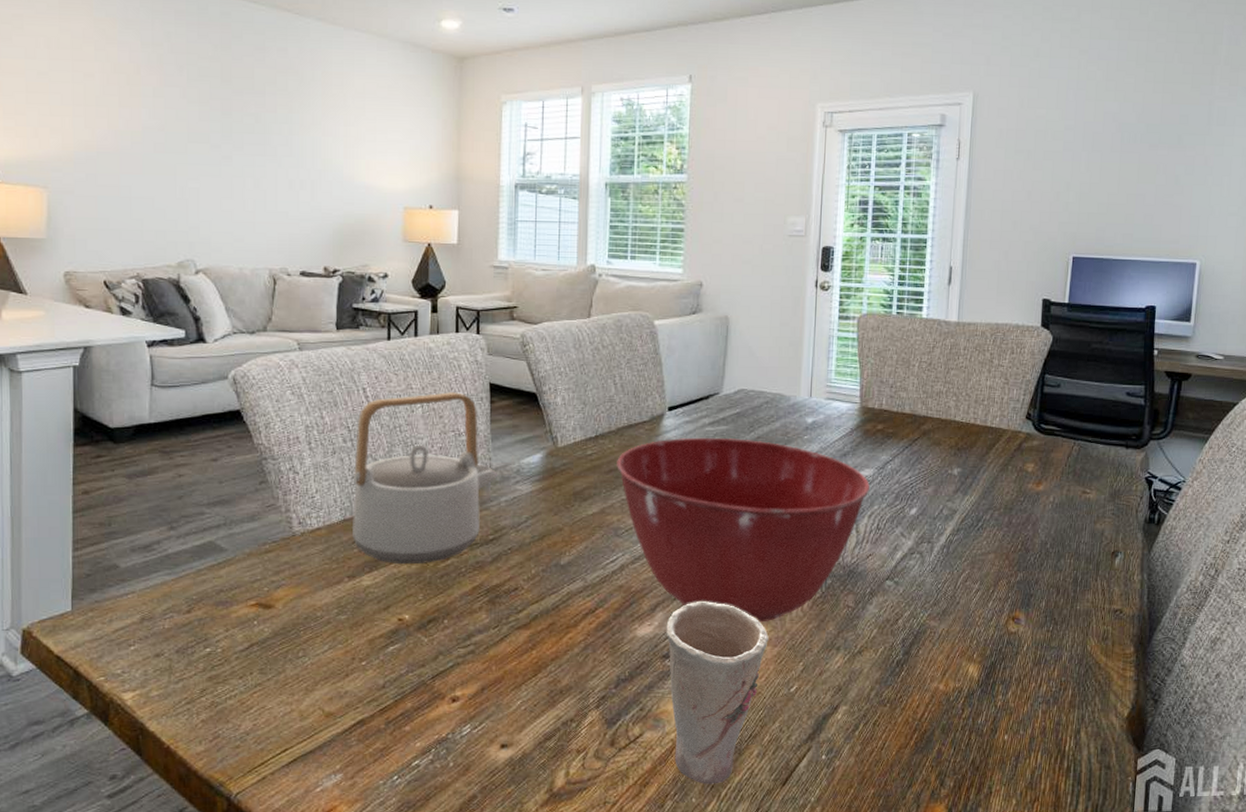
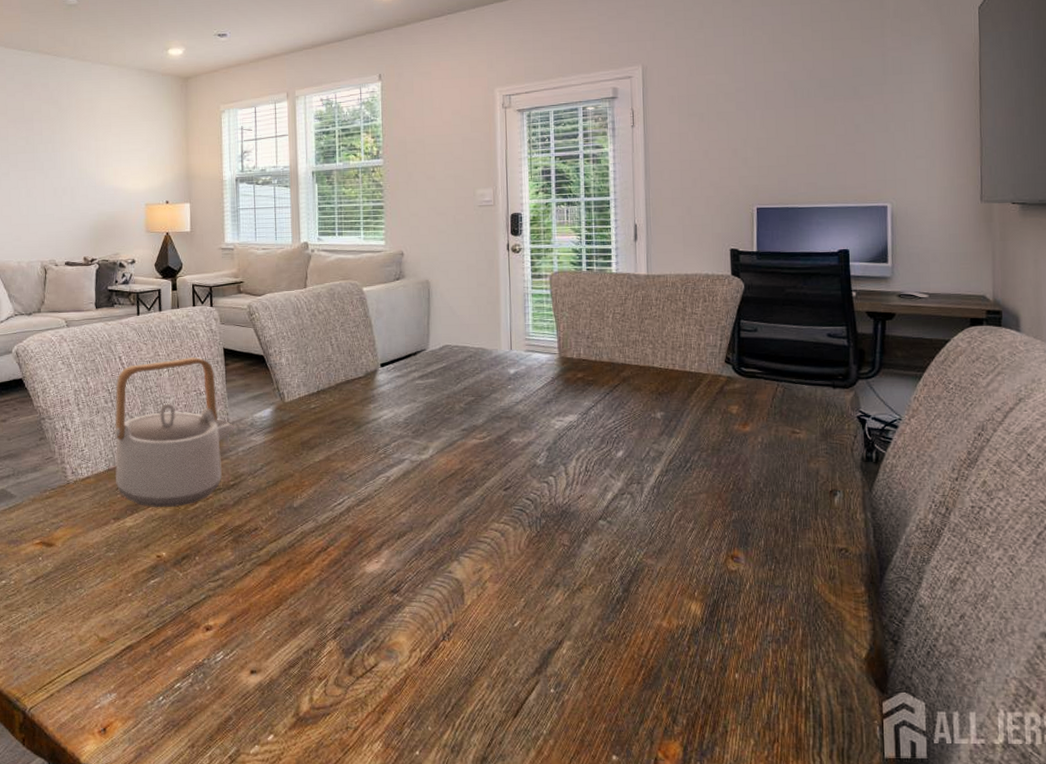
mixing bowl: present [617,437,870,623] -> none [338,389,575,560]
cup: present [666,600,769,784] -> none [392,539,489,714]

